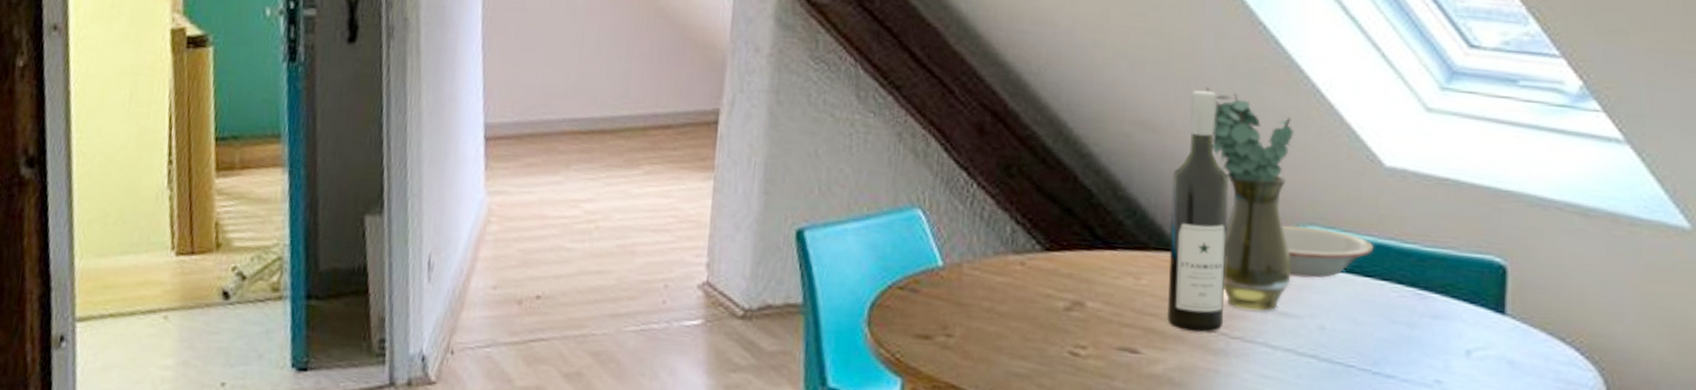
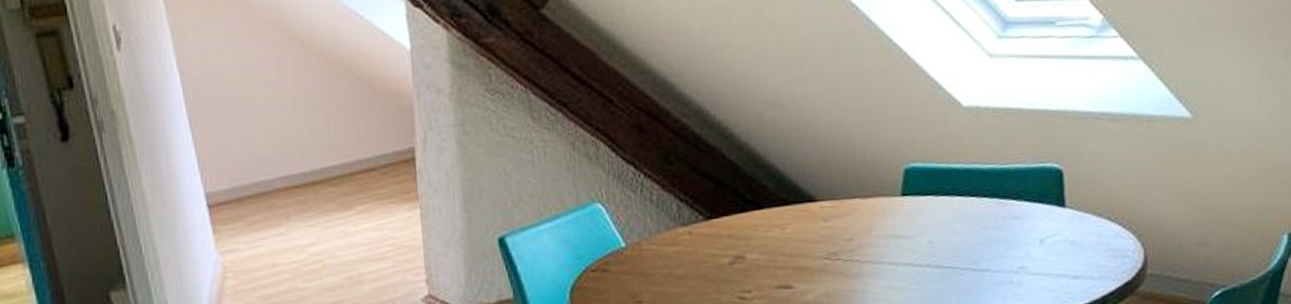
bottle: present [1167,90,1229,332] -> none [800,67,855,263]
vase: present [1205,87,1295,311] -> none [817,65,903,239]
bowl: present [1282,225,1374,278] -> none [891,164,963,206]

